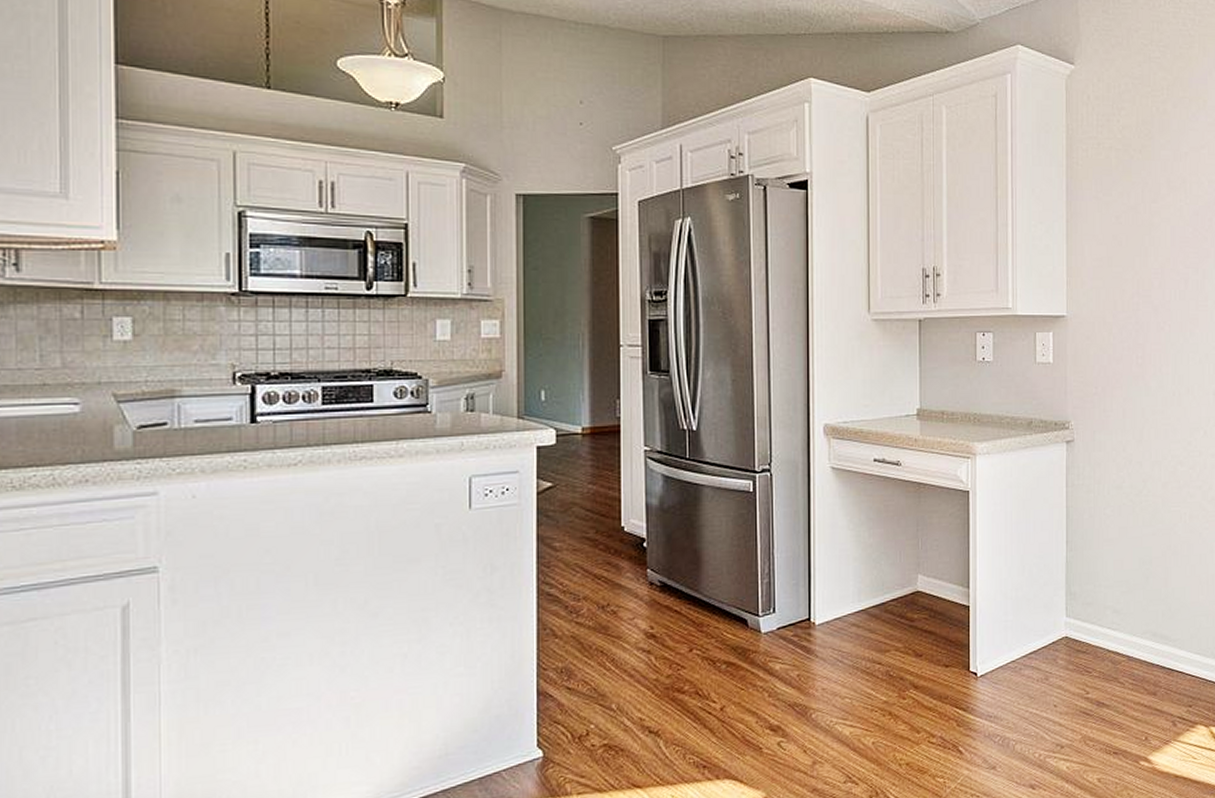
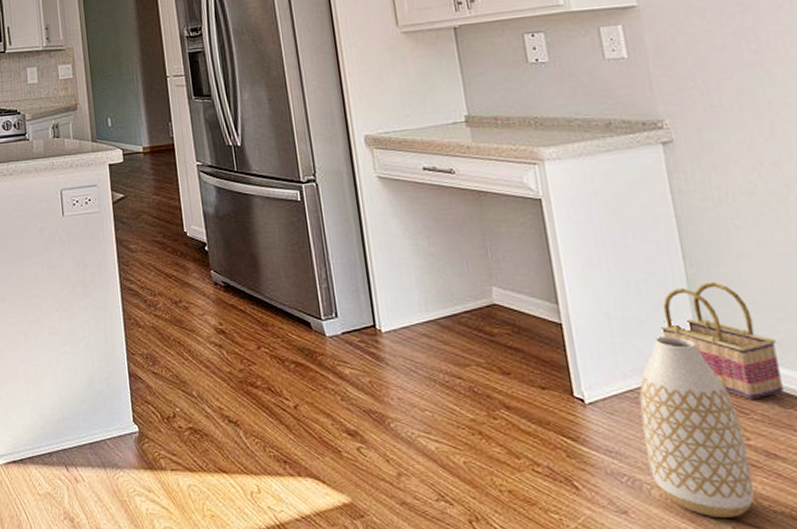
vase: none [1017,611,1086,761] -> present [639,337,755,518]
basket: none [1040,563,1117,660] -> present [659,282,784,399]

